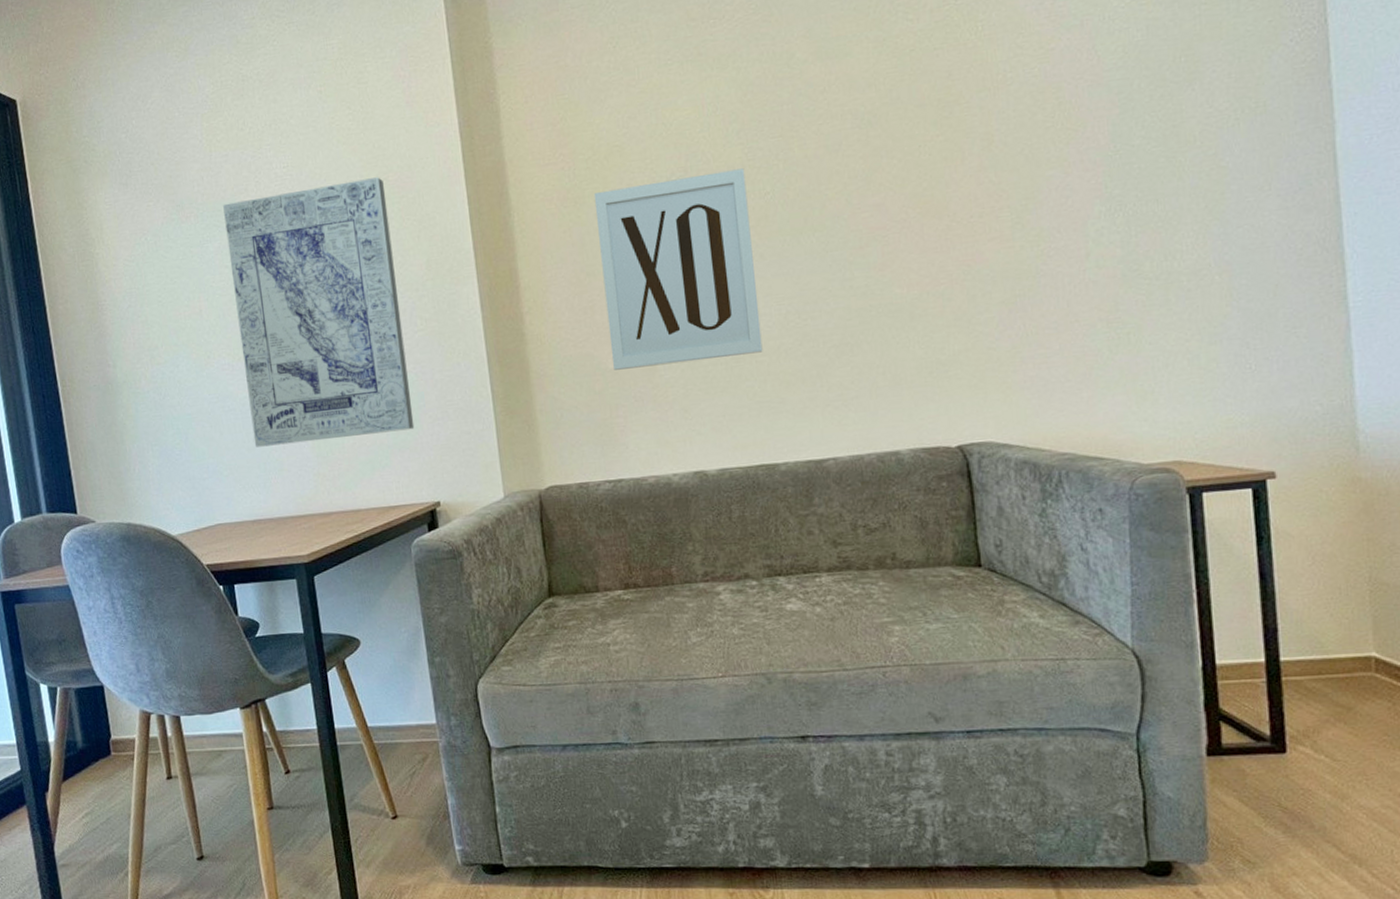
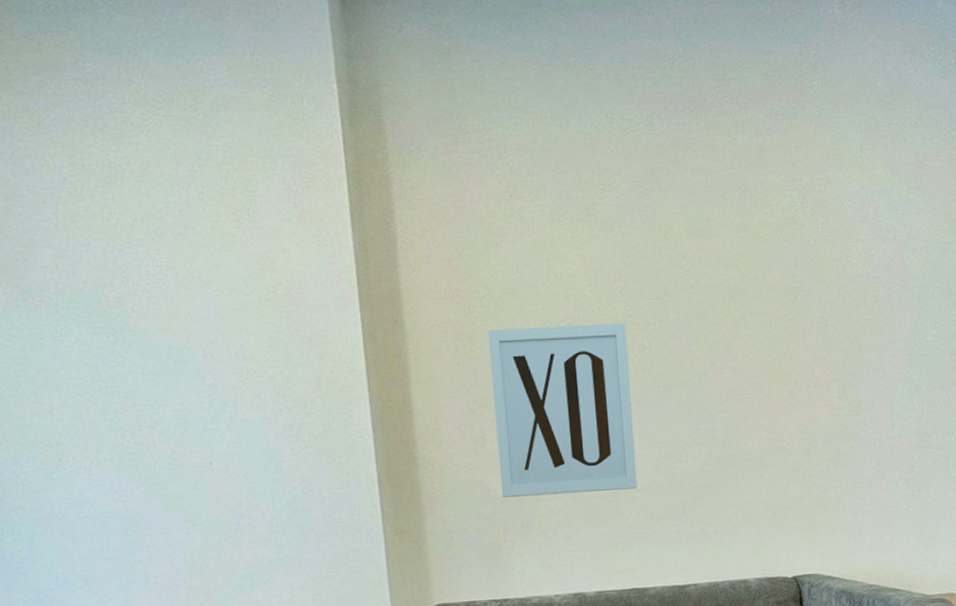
wall art: present [223,177,415,447] -> none [82,289,299,558]

